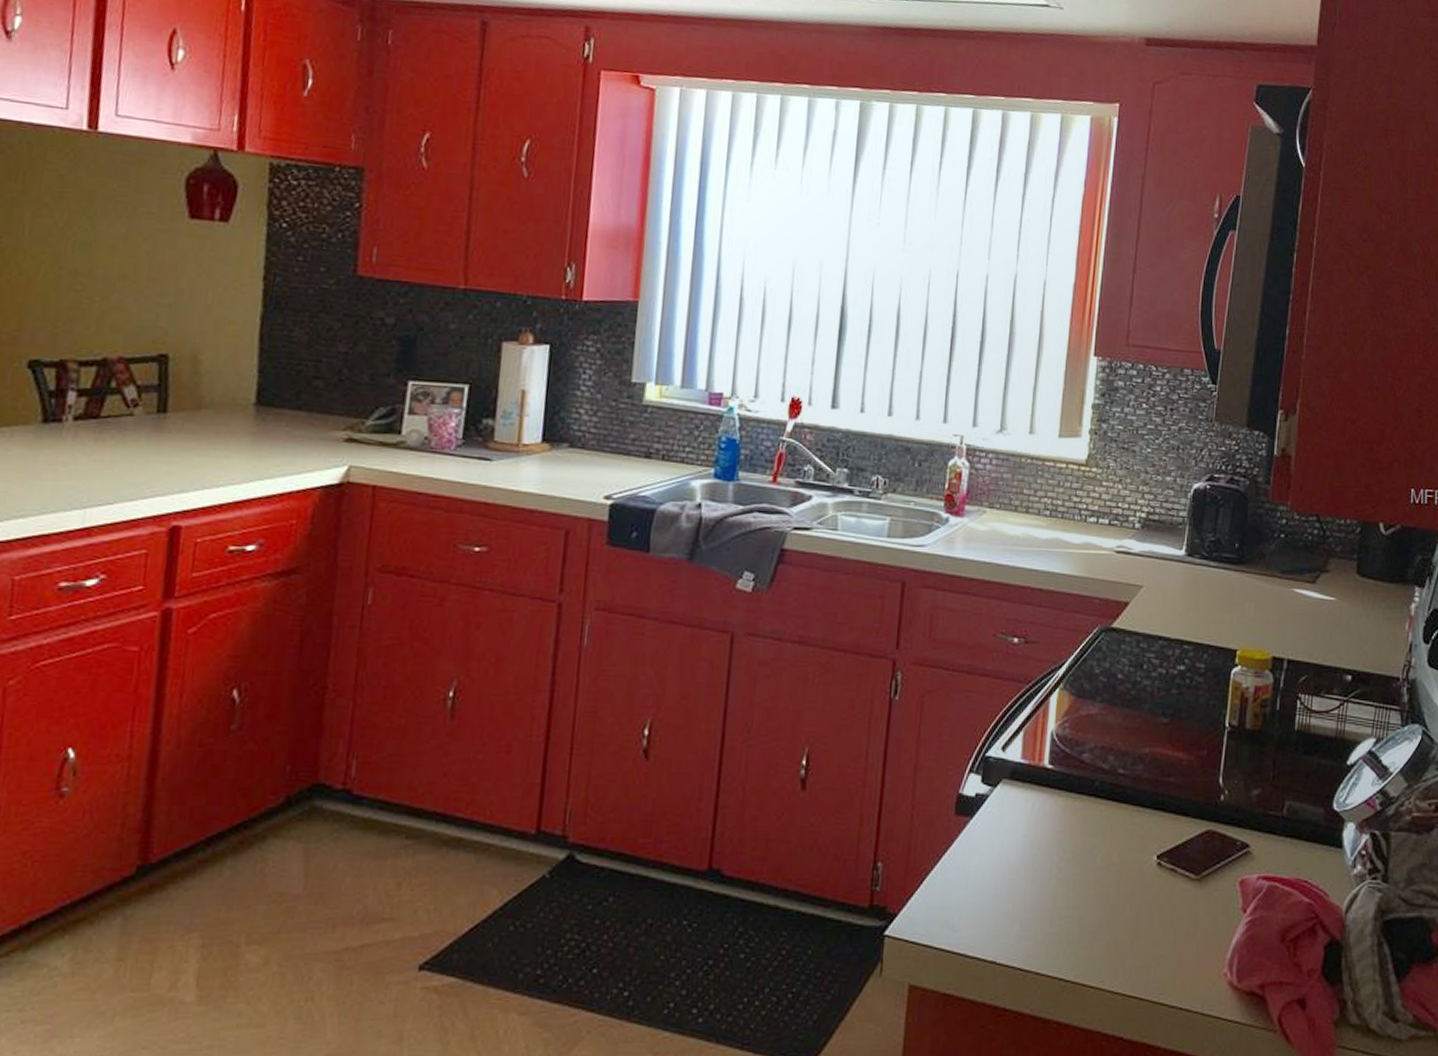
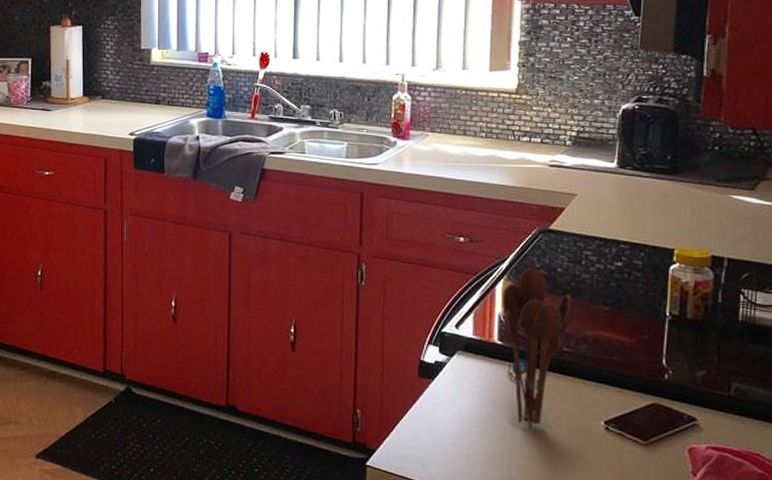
utensil holder: none [1055,674,1133,871] -> present [502,268,574,428]

